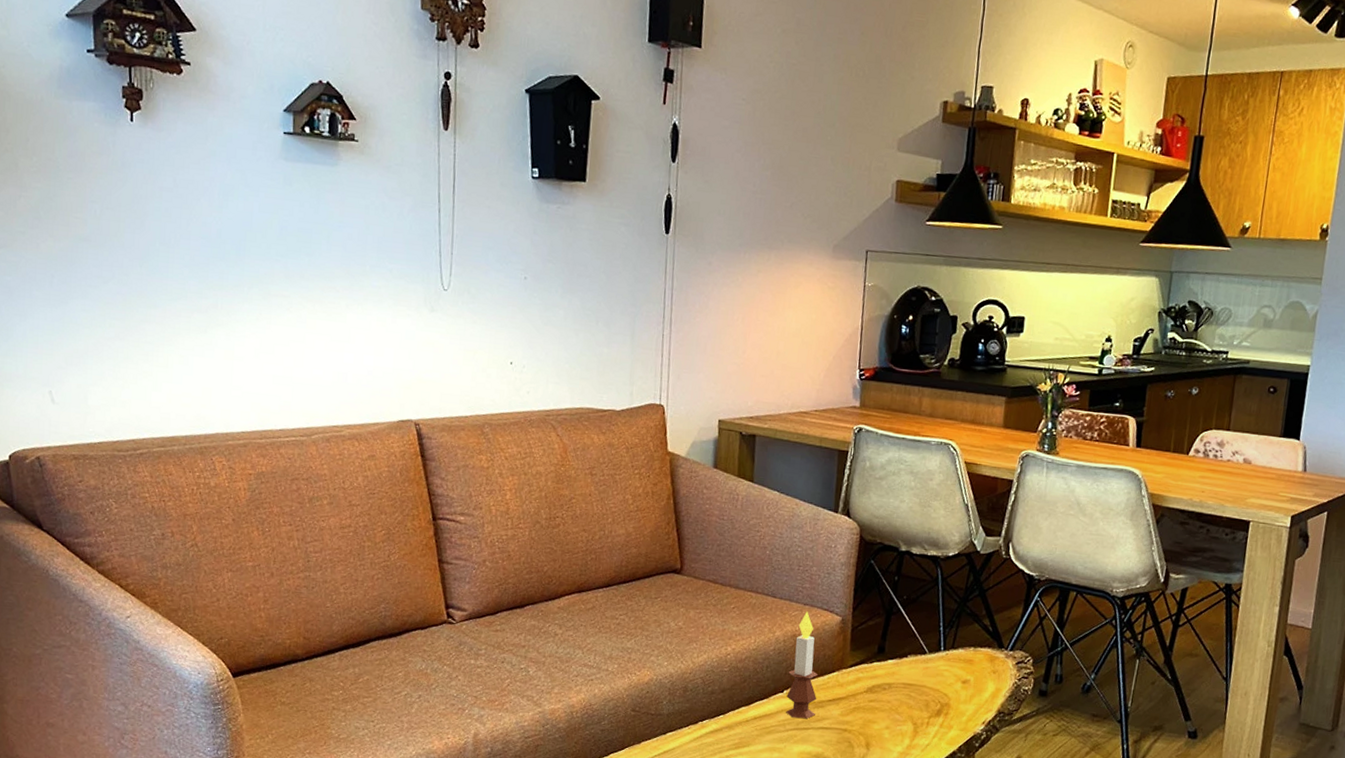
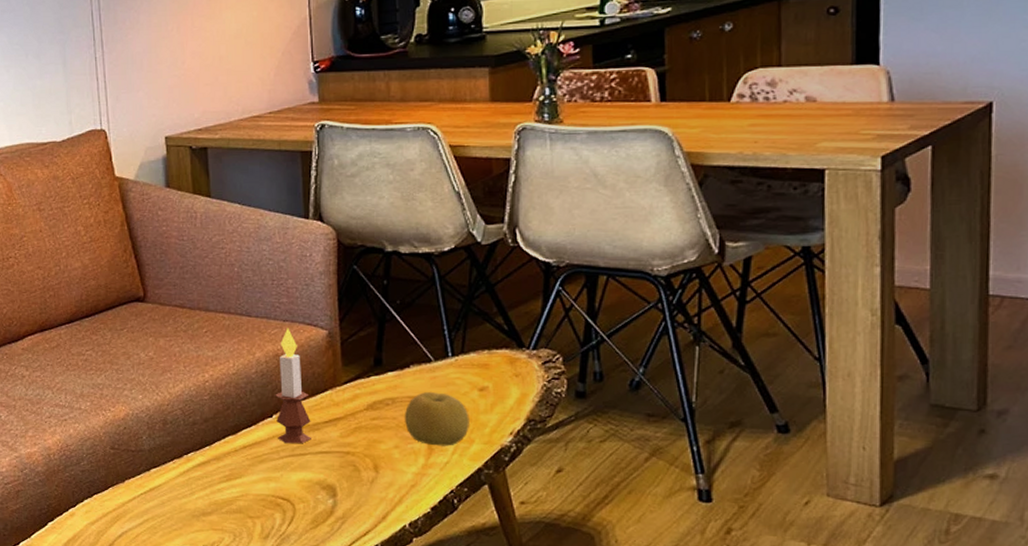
fruit: none [897,680,951,730] -> present [404,391,469,446]

